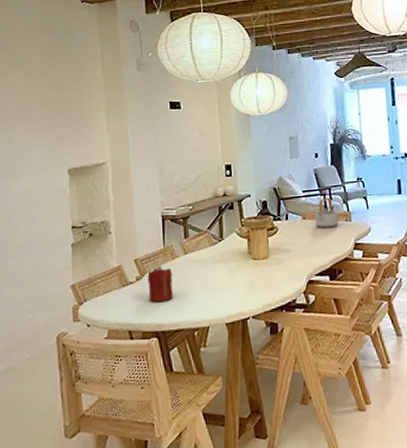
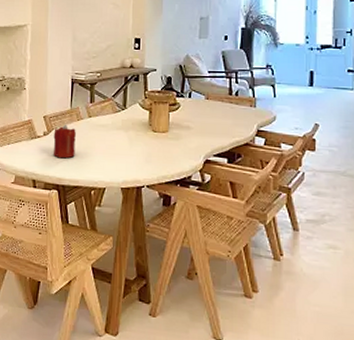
teapot: present [315,198,339,229] -> none [218,81,242,112]

